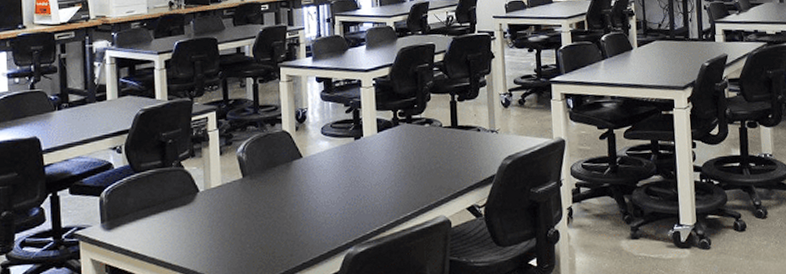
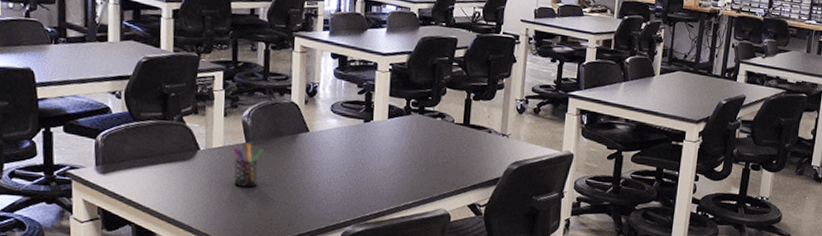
pen holder: none [231,178,261,224] -> present [233,143,265,188]

